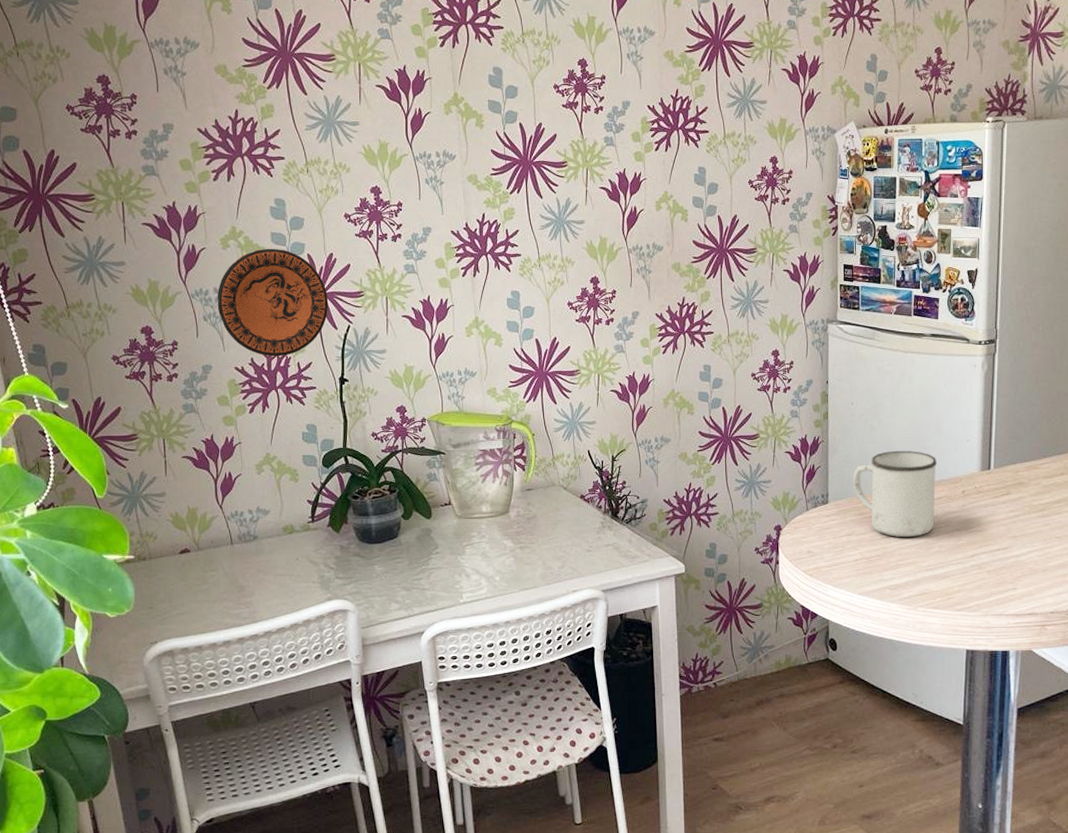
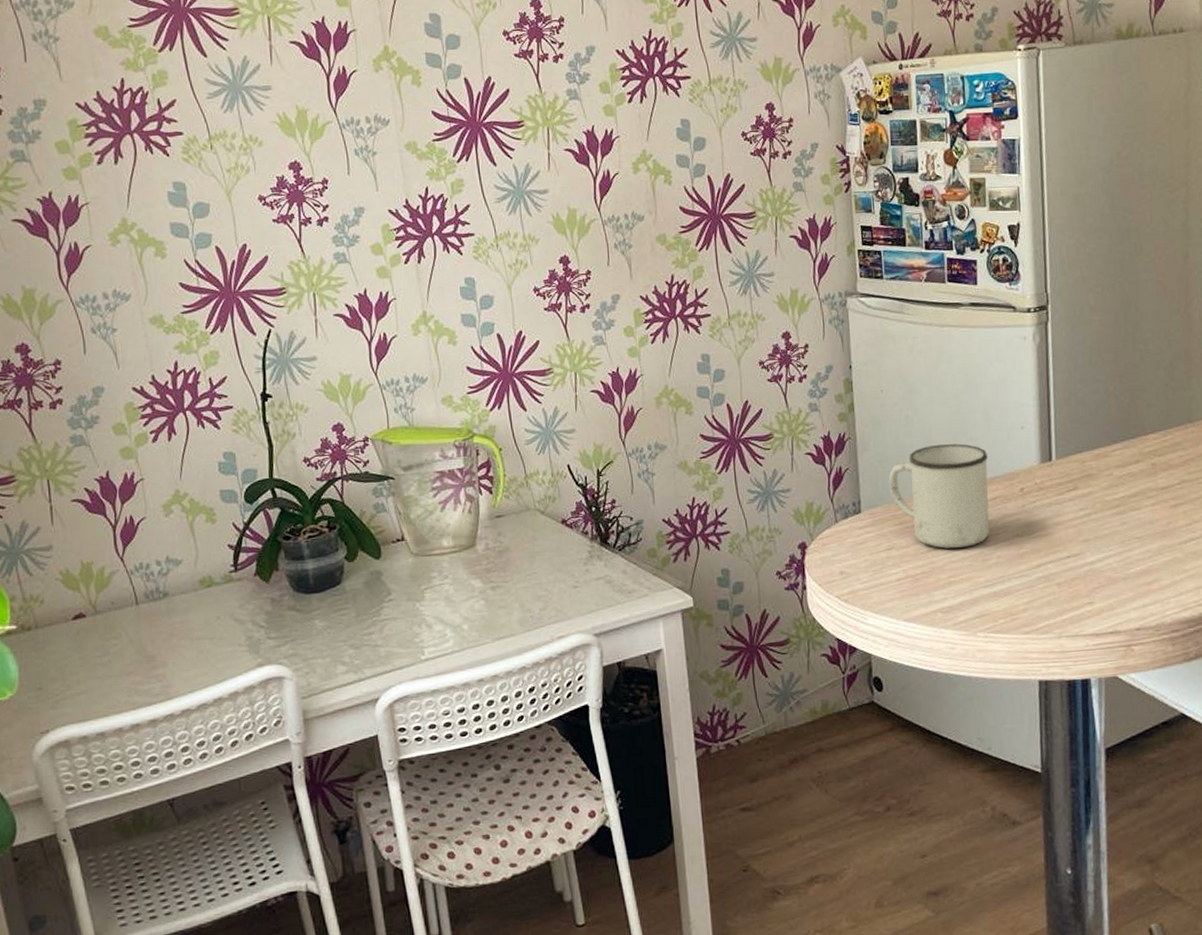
decorative plate: present [217,248,329,357] -> none [107,242,244,373]

